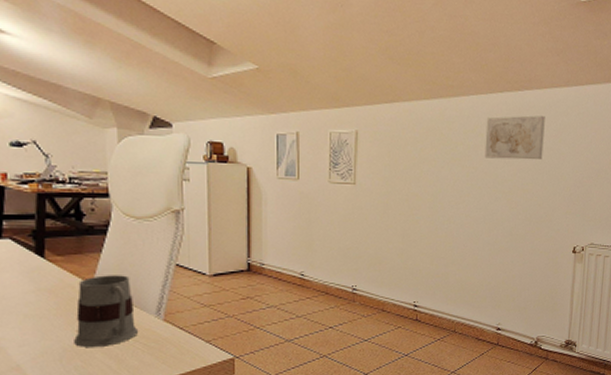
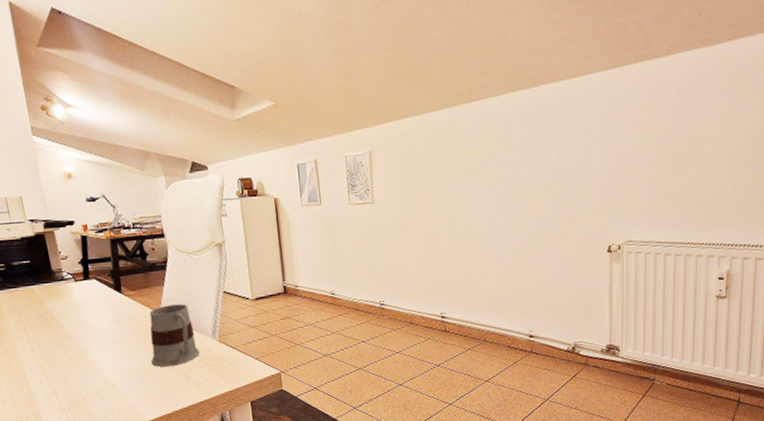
wall art: present [484,115,545,160] -> none [500,110,566,163]

